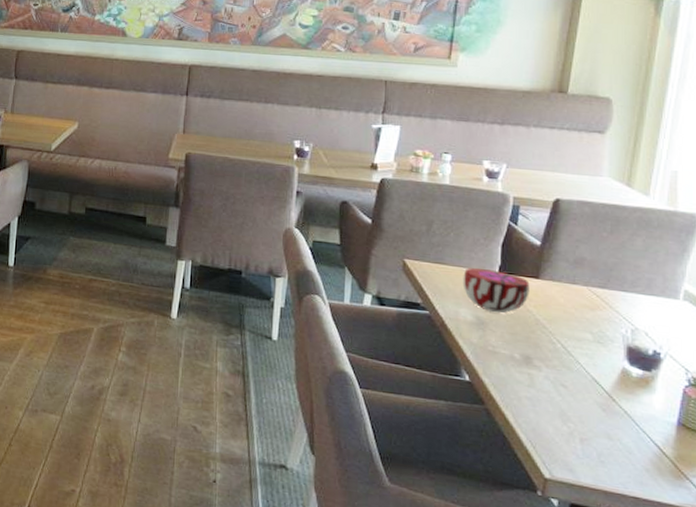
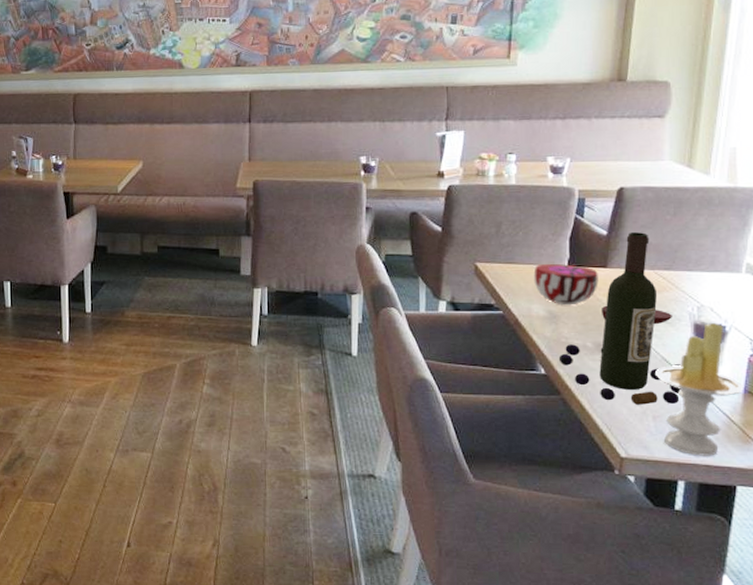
wine bottle: none [484,246,613,429] -> present [558,232,683,405]
candle: none [585,347,678,488] -> present [656,322,744,456]

